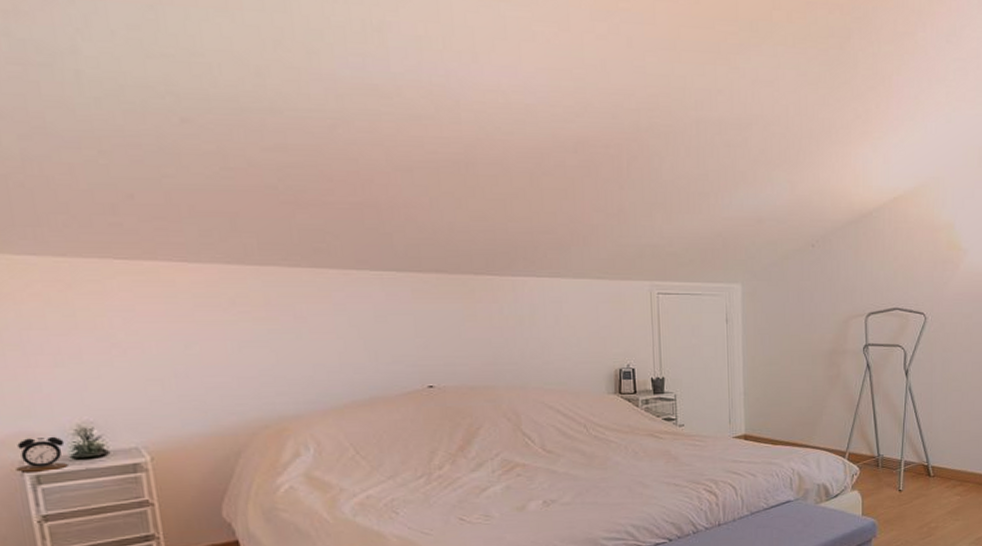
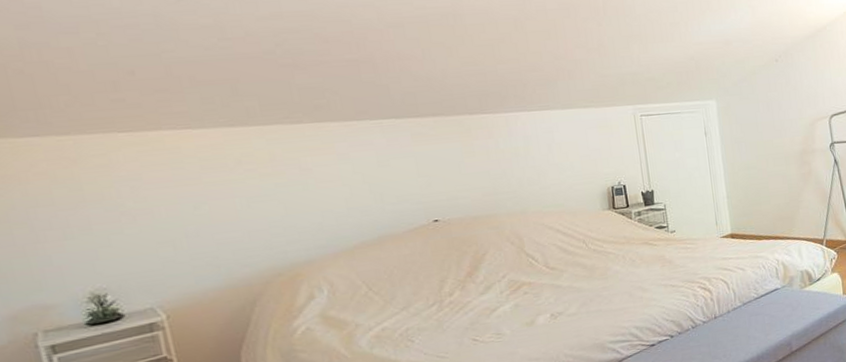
alarm clock: present [16,434,68,472] -> none [30,304,83,345]

